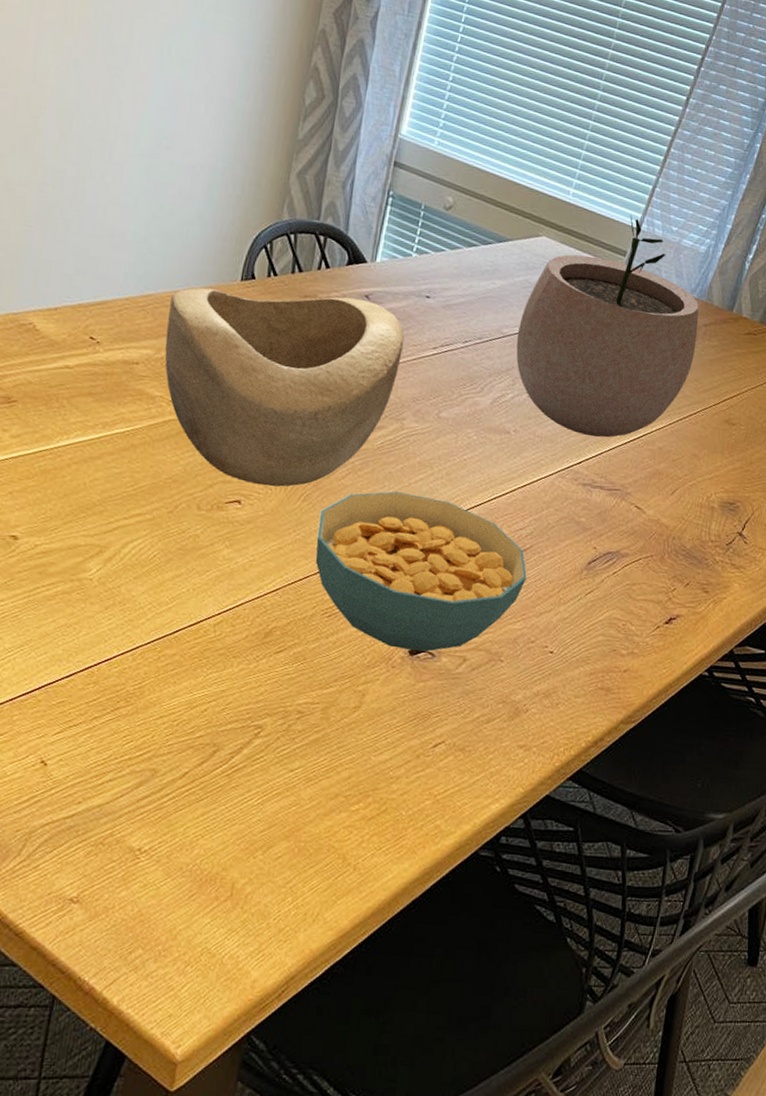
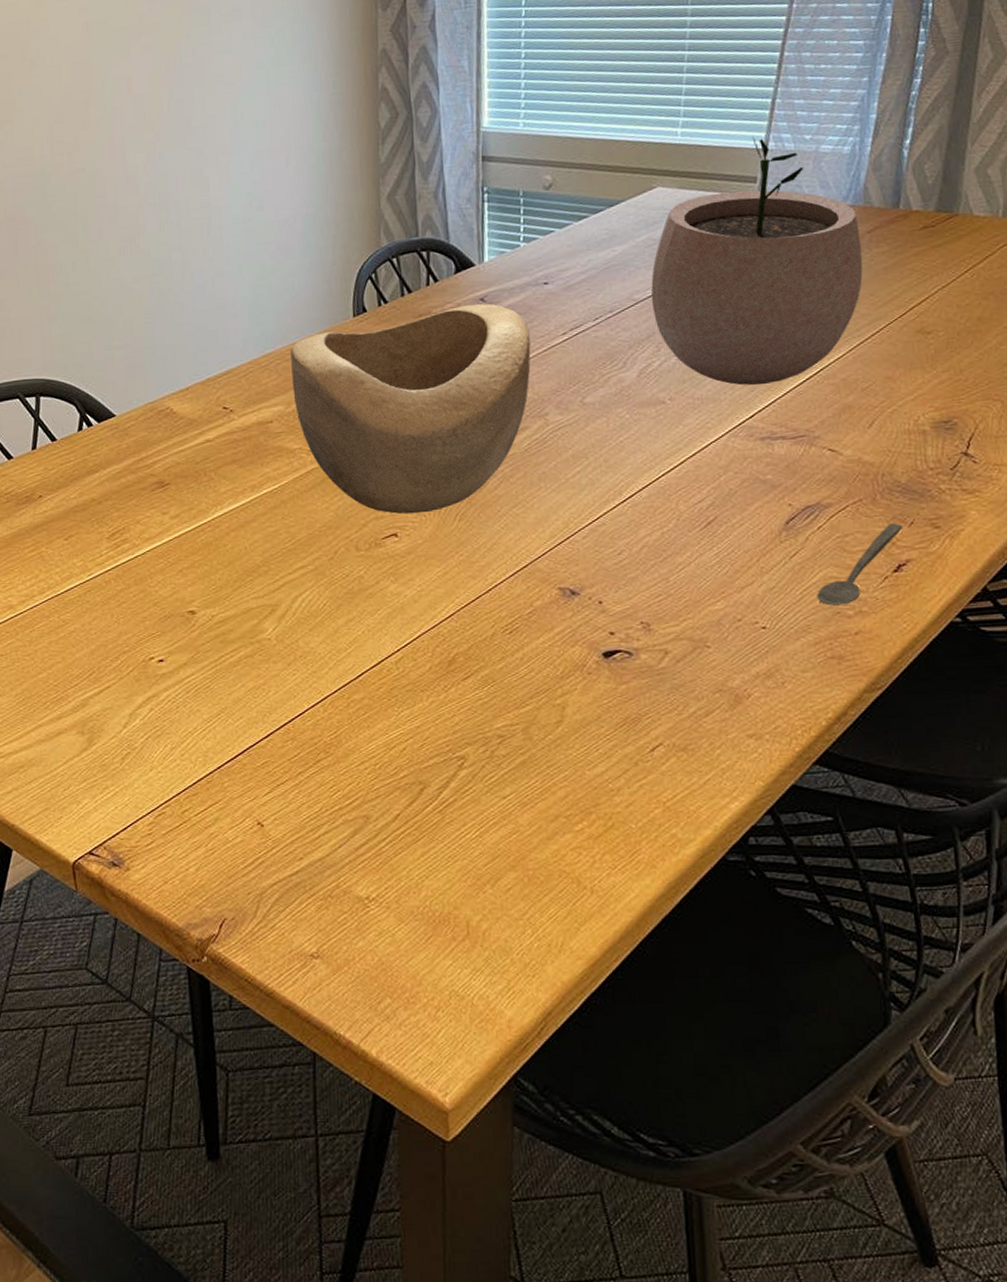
cereal bowl: present [315,491,527,652] -> none [479,489,718,653]
spoon: none [600,581,681,645] -> present [817,523,904,606]

